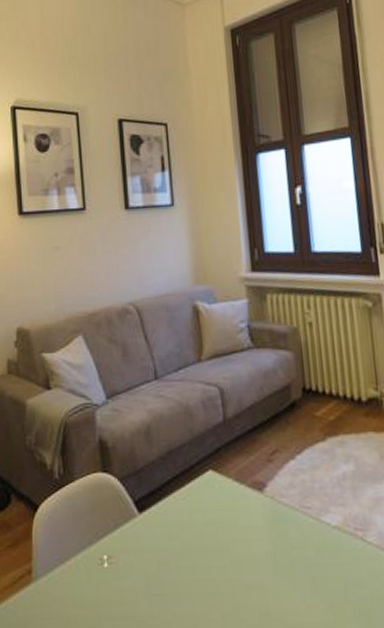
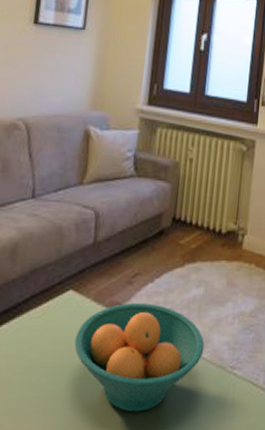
fruit bowl: none [223,482,368,601] -> present [74,303,204,413]

